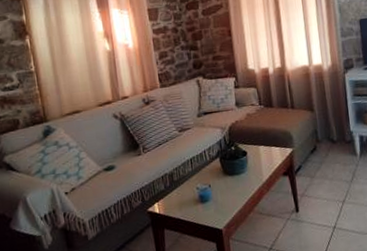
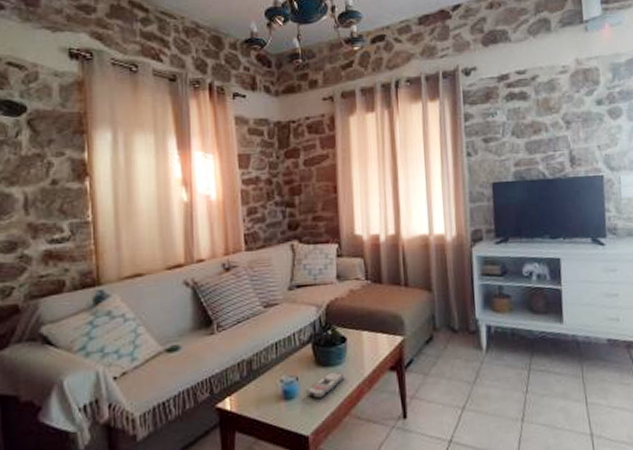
remote control: none [216,178,248,200] -> present [305,371,345,398]

